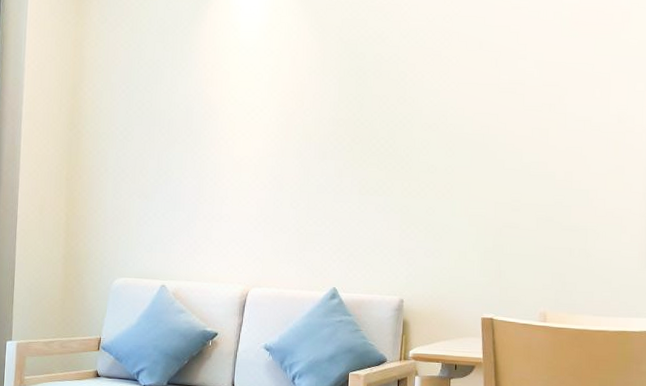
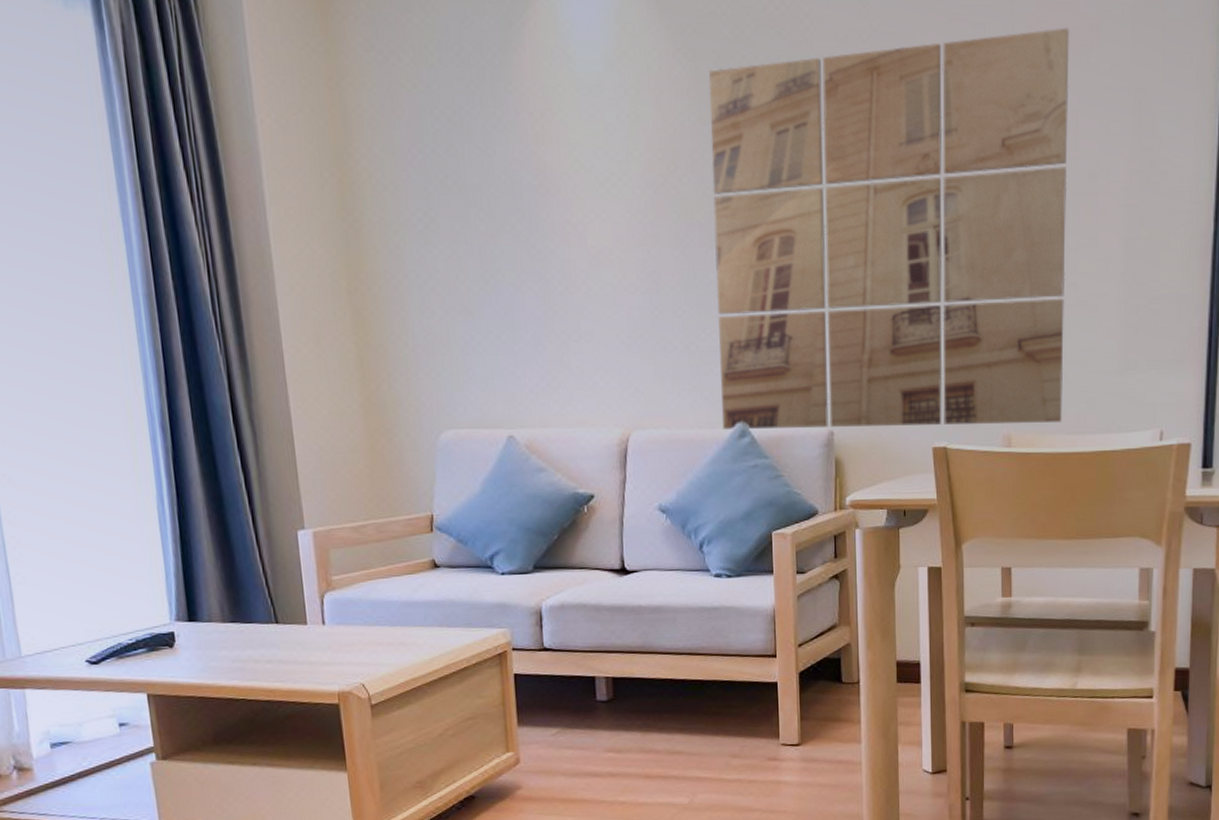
wall art: none [318,14,606,305] -> present [709,27,1070,429]

